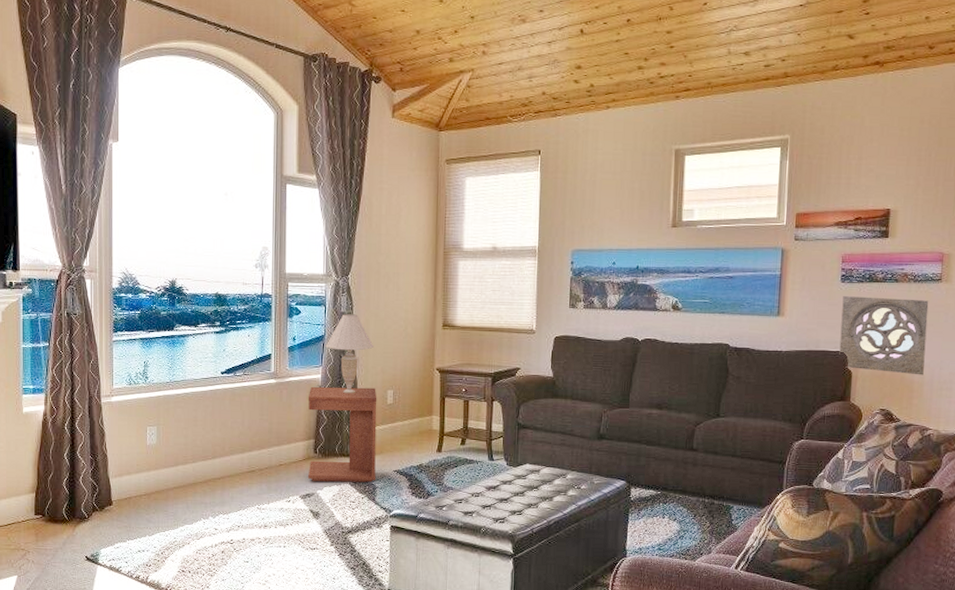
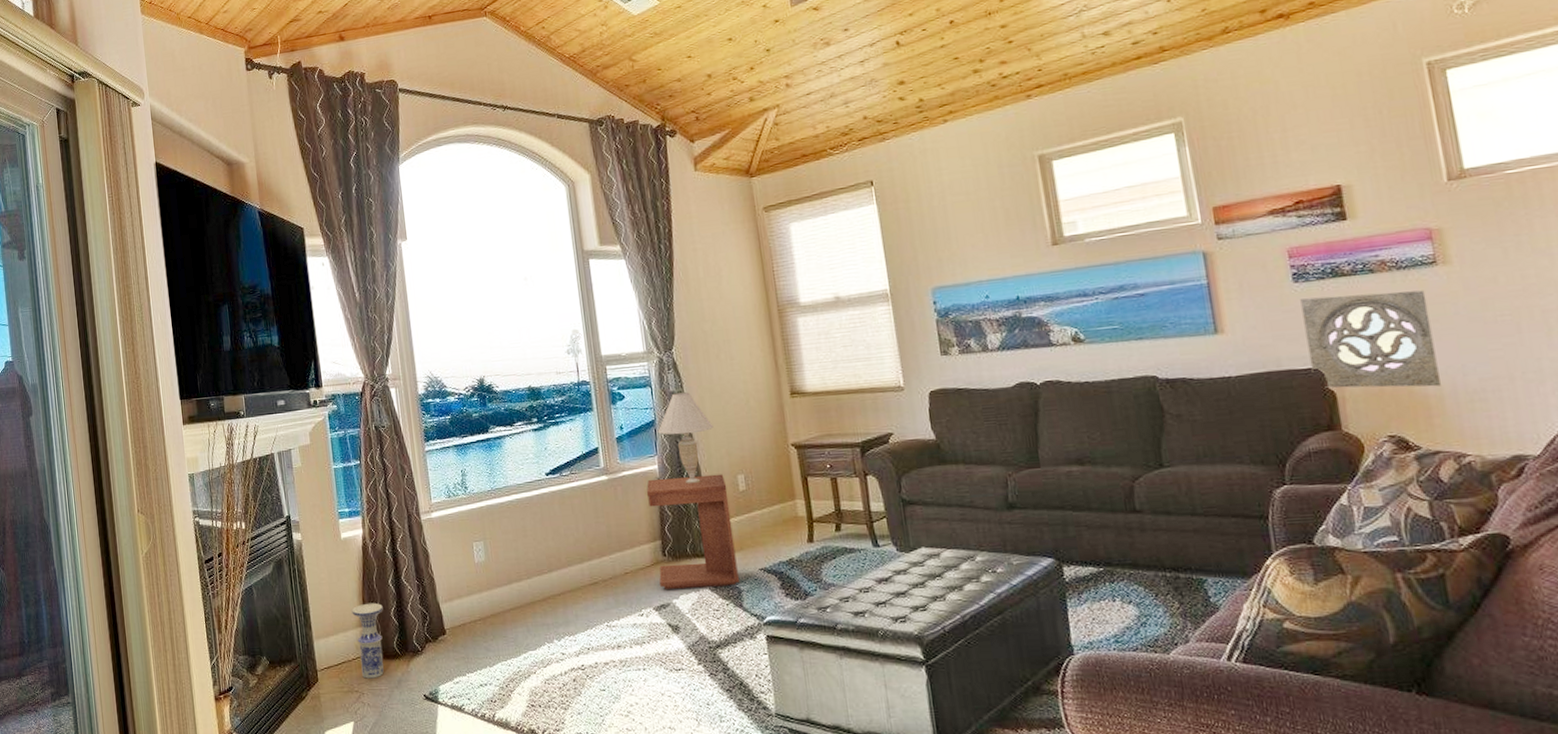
vase: none [26,472,56,539] -> present [351,602,384,679]

